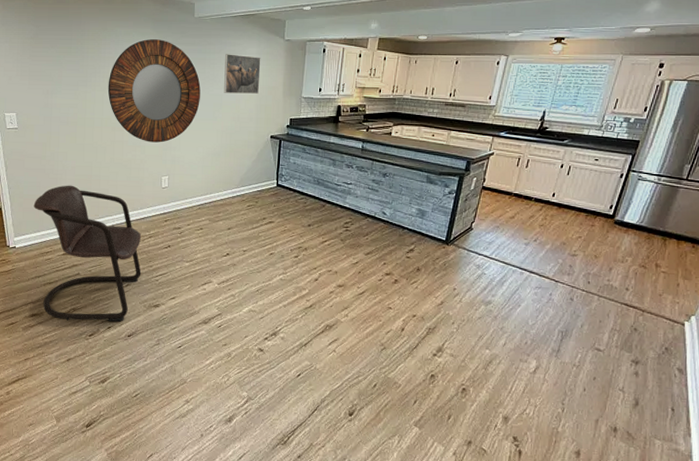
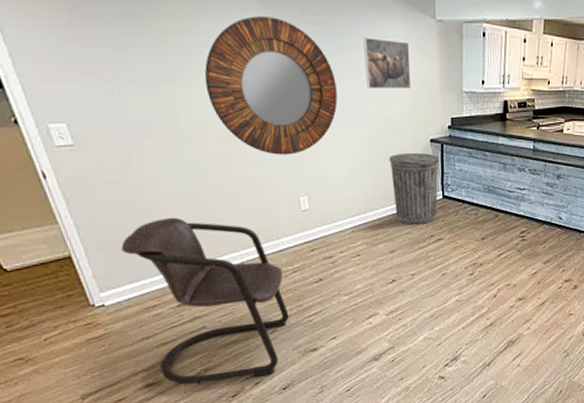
trash can: none [235,146,277,207] -> present [389,152,439,224]

